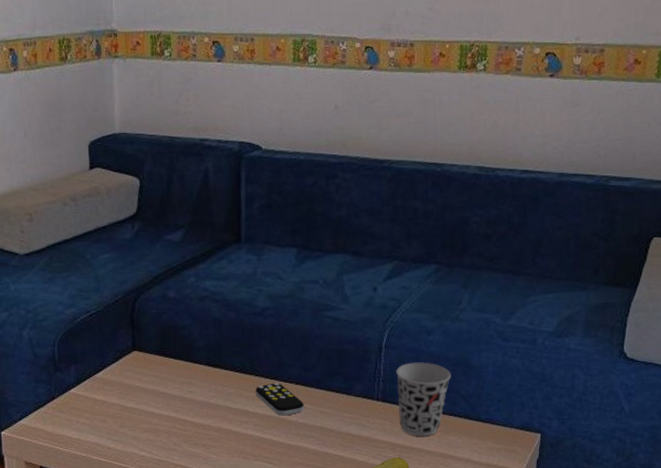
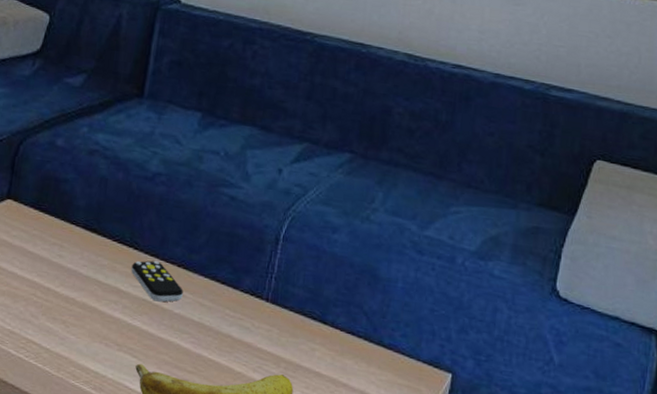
cup: present [396,362,451,437] -> none [288,261,354,355]

